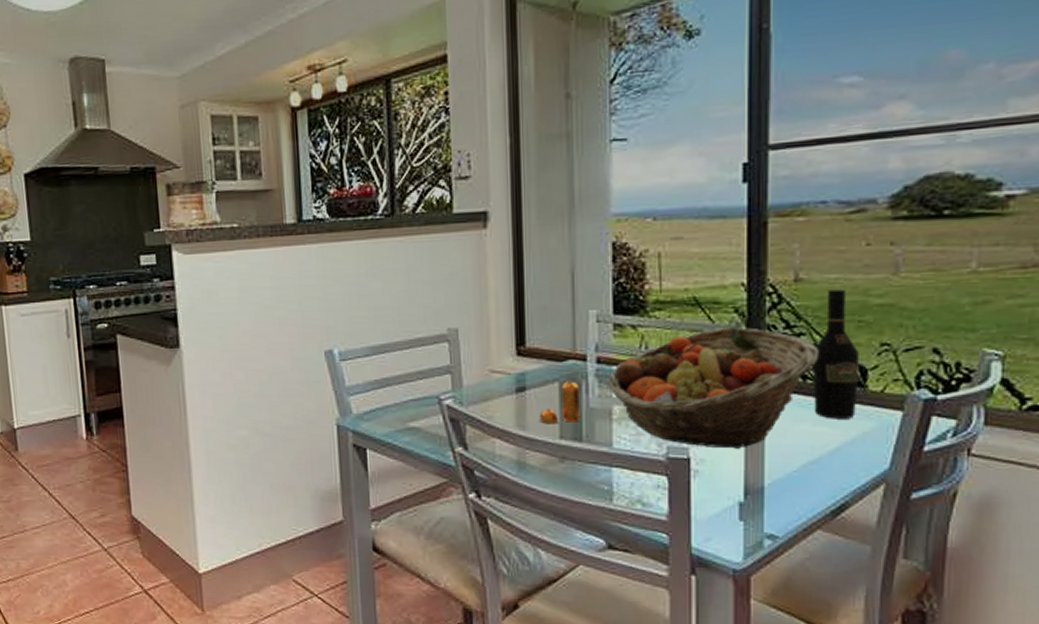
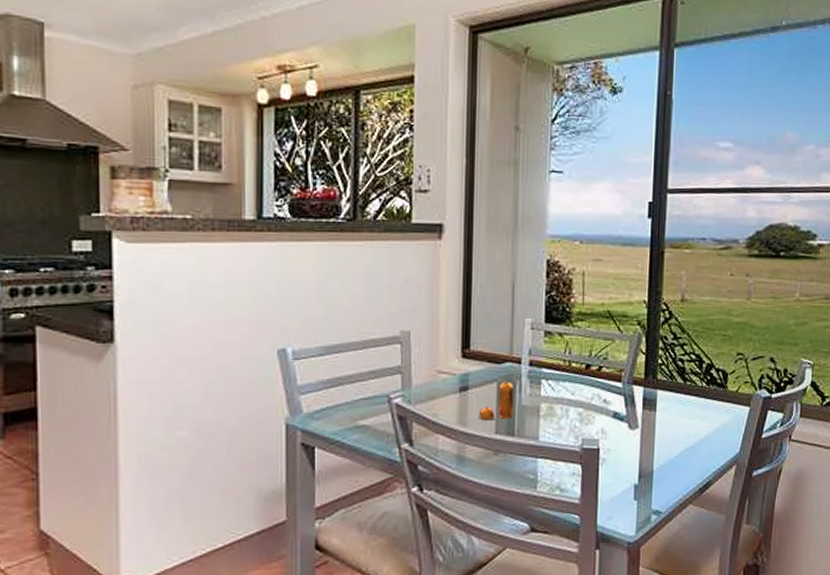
fruit basket: present [606,326,818,449] -> none [536,336,696,439]
wine bottle: present [812,289,859,419] -> none [690,309,723,414]

